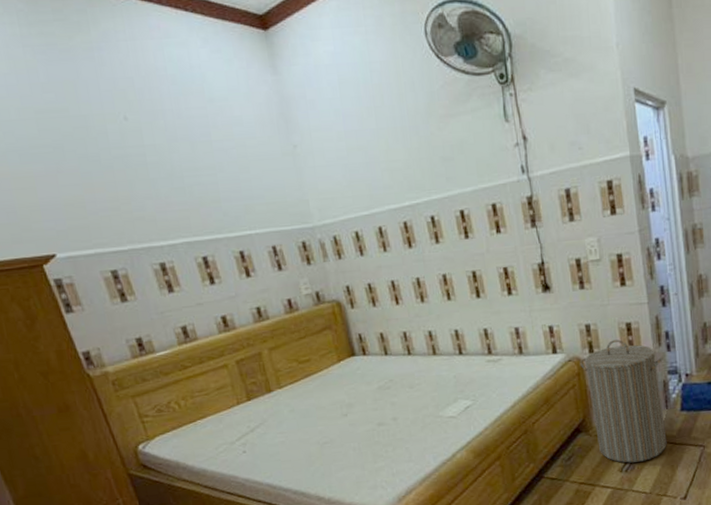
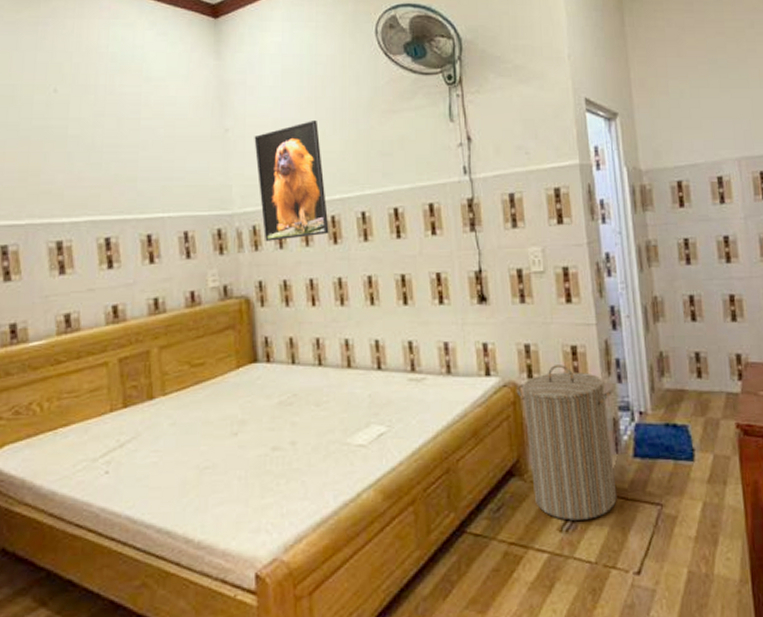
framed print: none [322,129,404,250] -> present [254,119,329,241]

